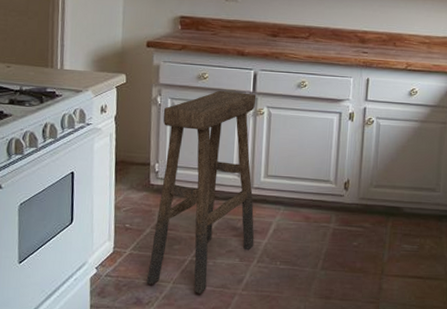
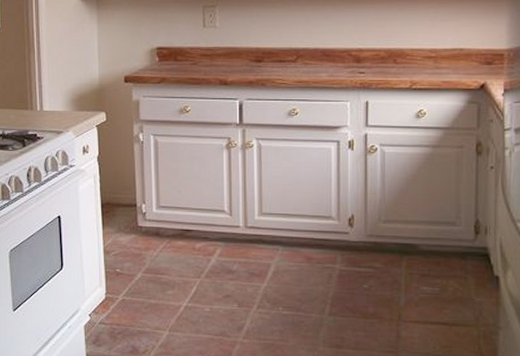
stool: present [146,90,257,293] -> none [141,123,253,342]

